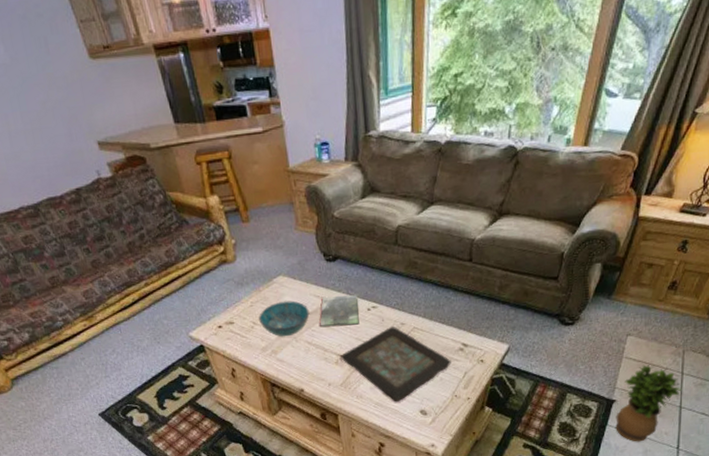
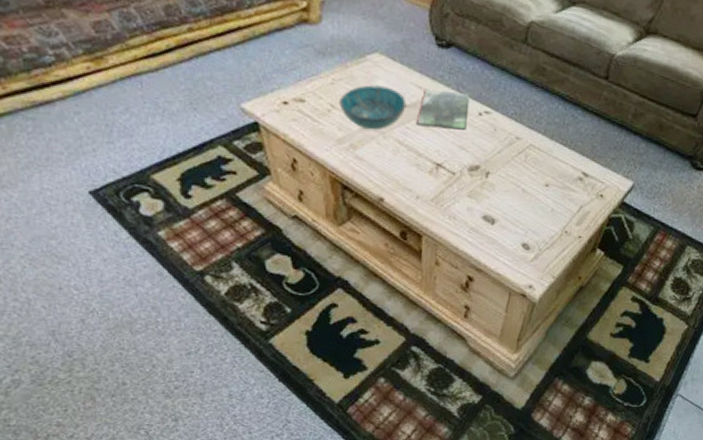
decorative tray: present [340,327,451,401] -> none [437,139,567,229]

